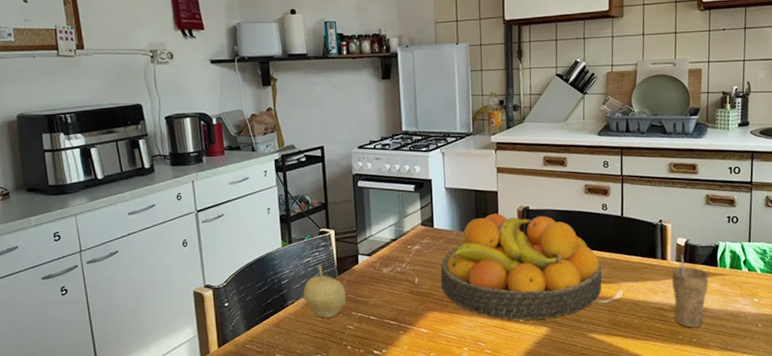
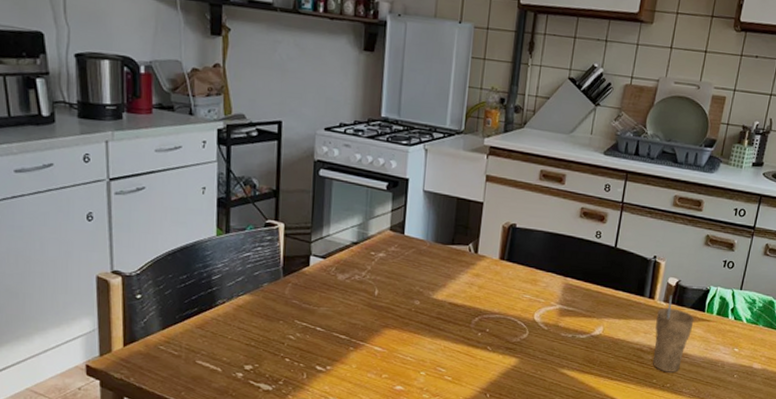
fruit: present [303,265,346,318] -> none [237,262,291,324]
fruit bowl: present [440,213,602,321] -> none [404,227,585,349]

